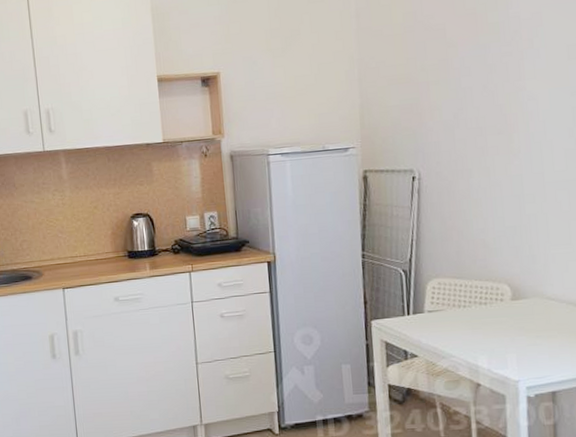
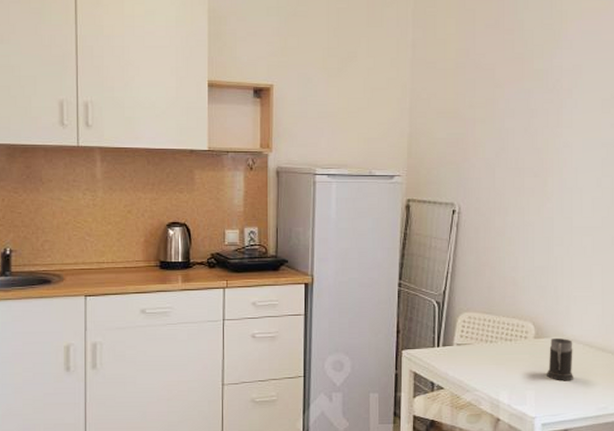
mug: none [528,298,559,342] -> present [547,338,574,380]

